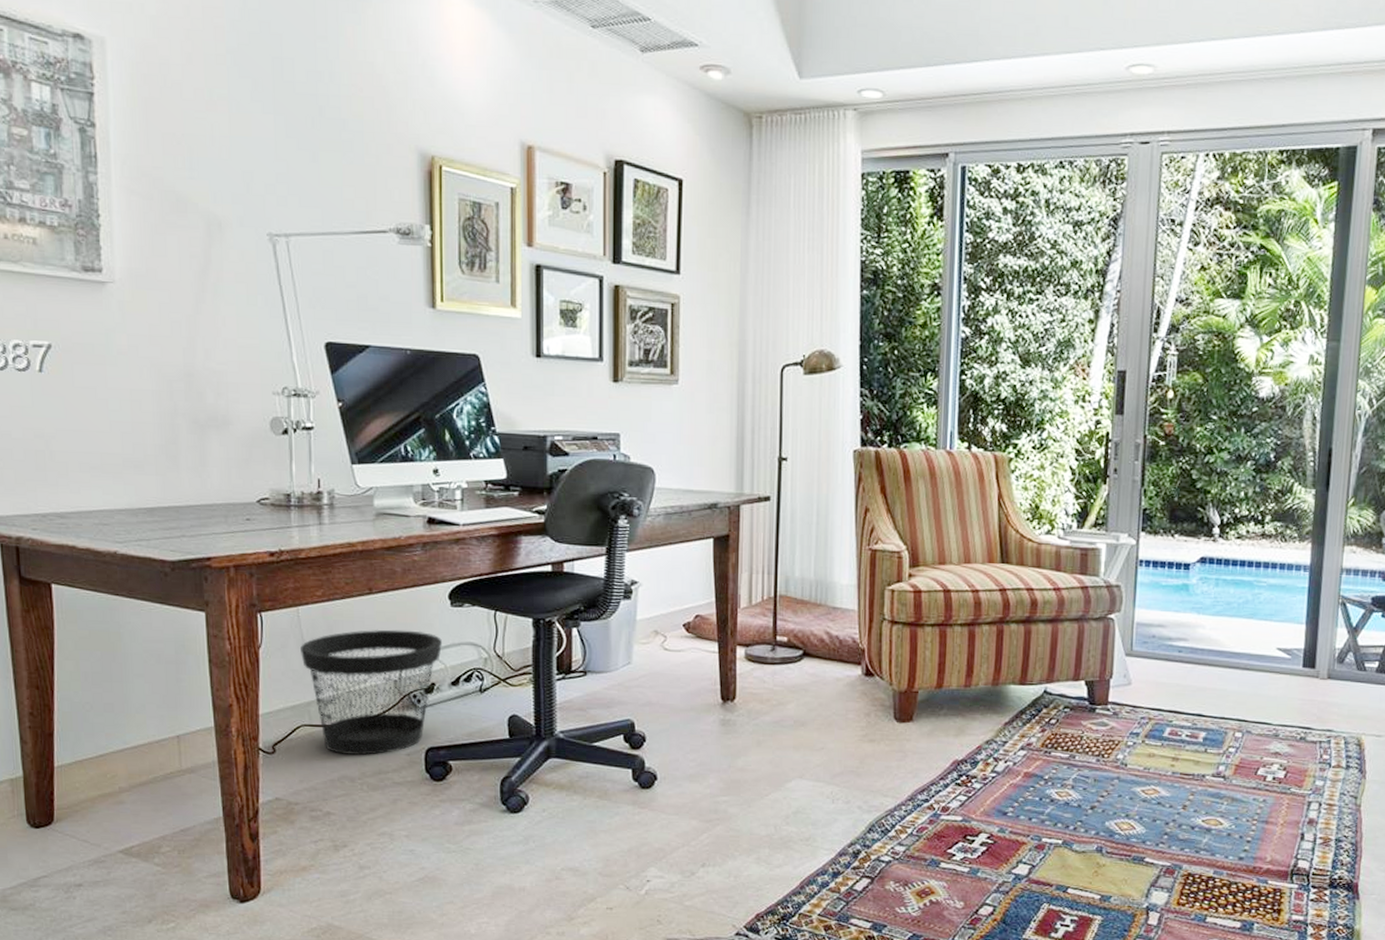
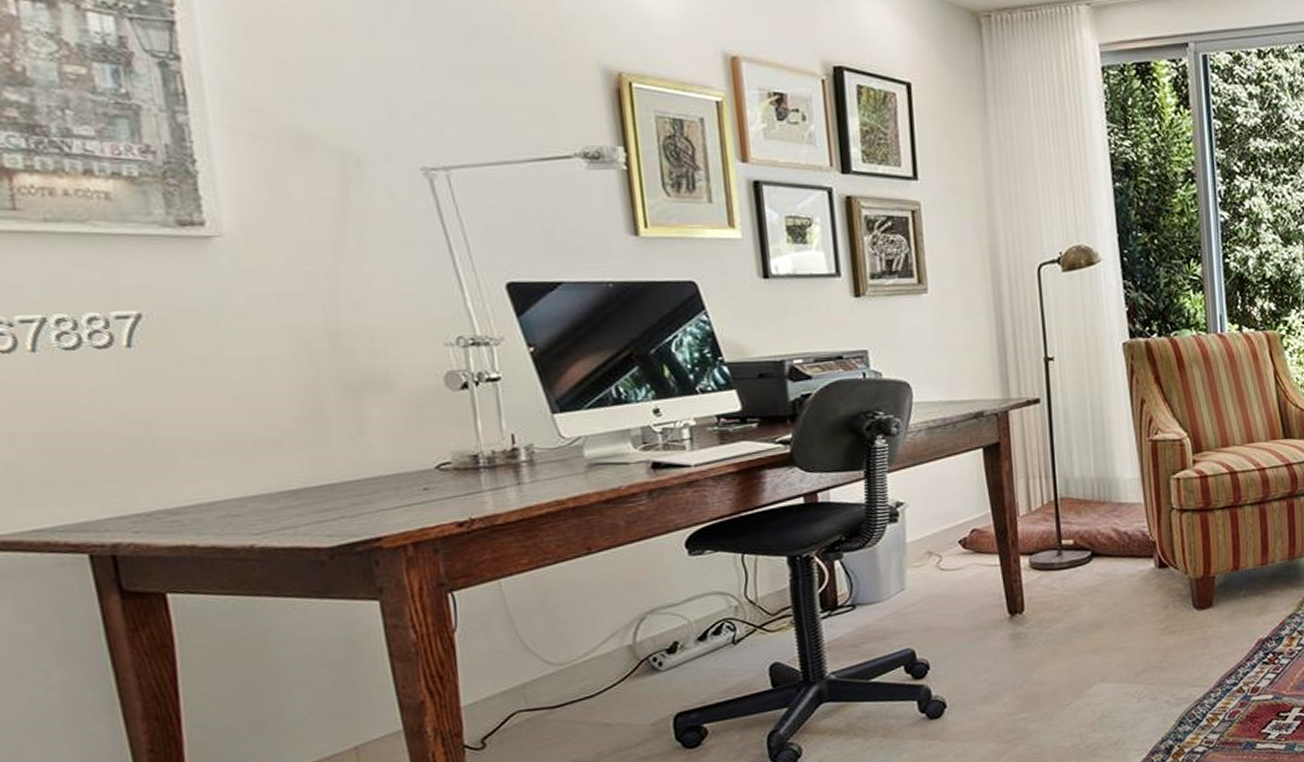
wastebasket: present [300,629,442,755] -> none [507,587,683,737]

